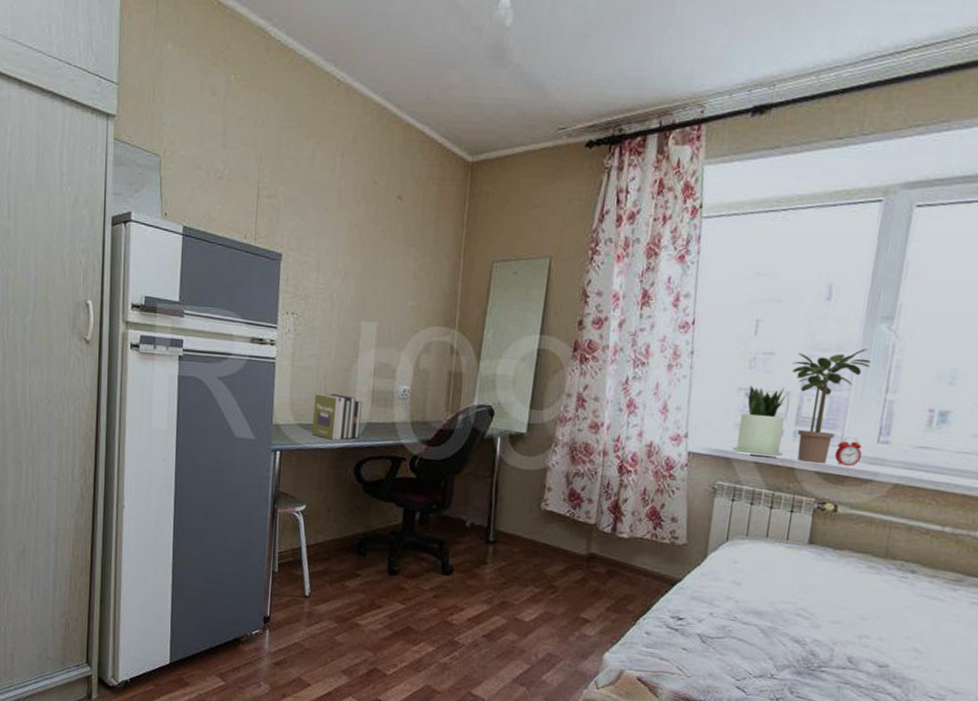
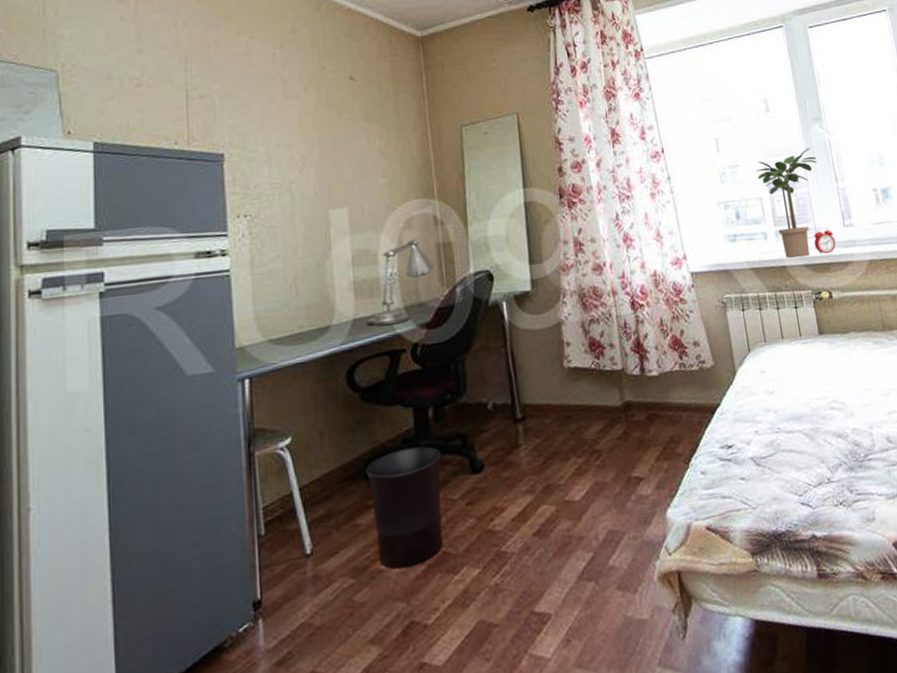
books: present [311,393,362,441] -> none [285,294,346,351]
waste bin: none [358,538,421,629] -> present [366,446,444,569]
desk lamp: none [377,363,443,435] -> present [366,239,434,327]
planter: present [732,386,788,457] -> none [725,194,773,263]

